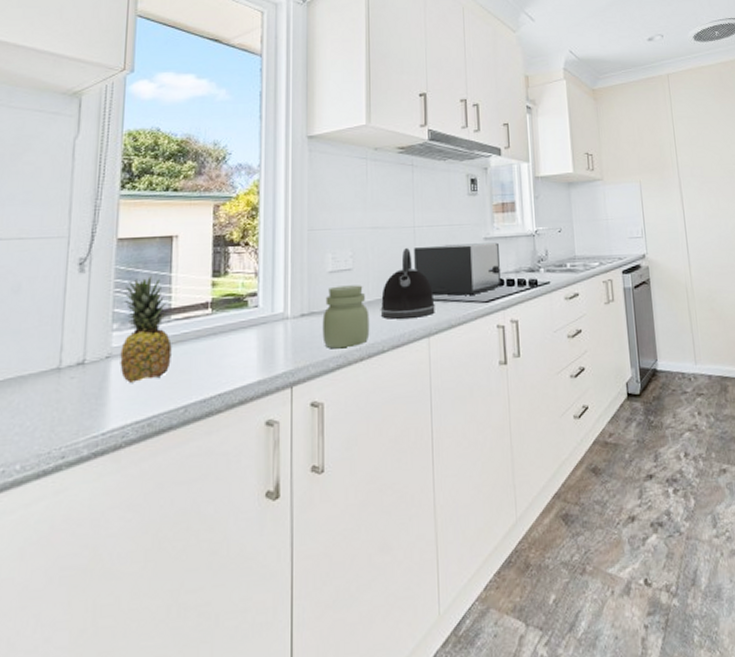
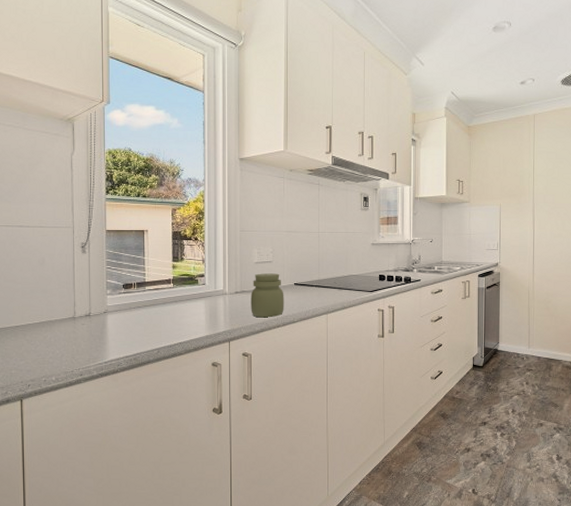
fruit: present [120,275,172,383] -> none [113,257,147,330]
kettle: present [380,248,435,319] -> none [292,248,332,300]
toaster: present [414,242,501,295] -> none [318,247,384,286]

